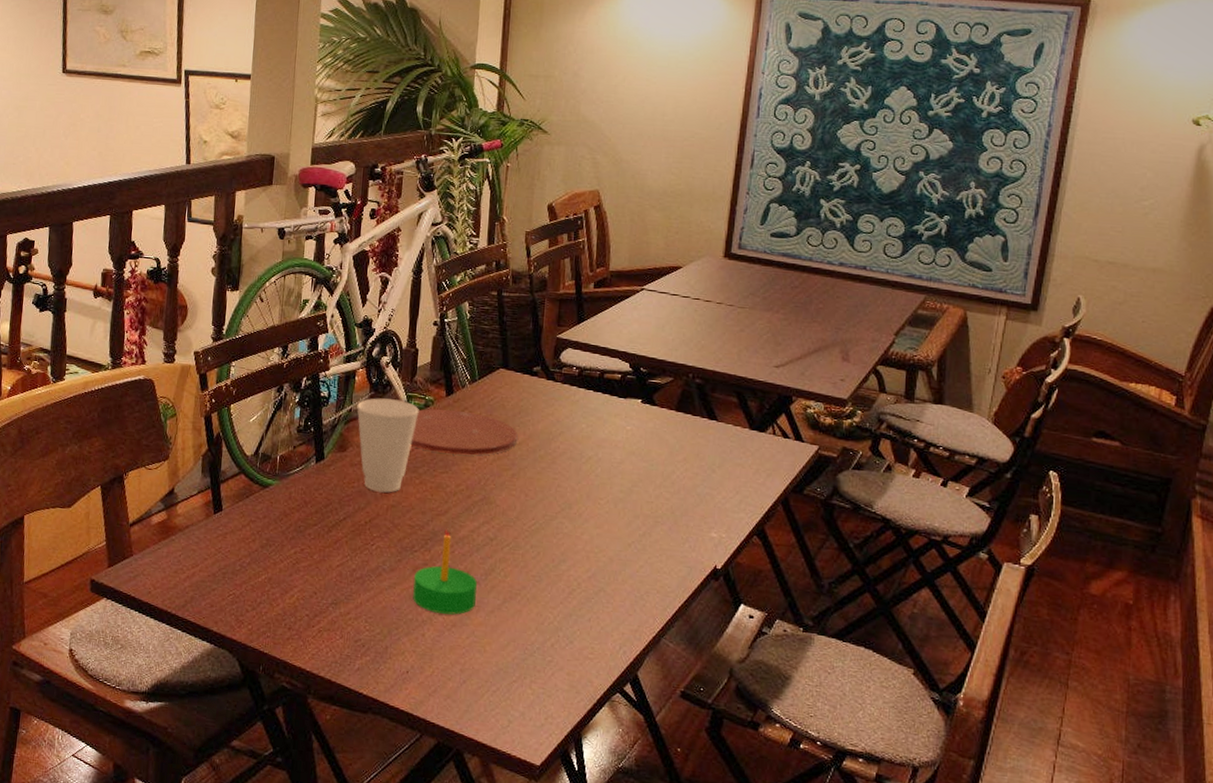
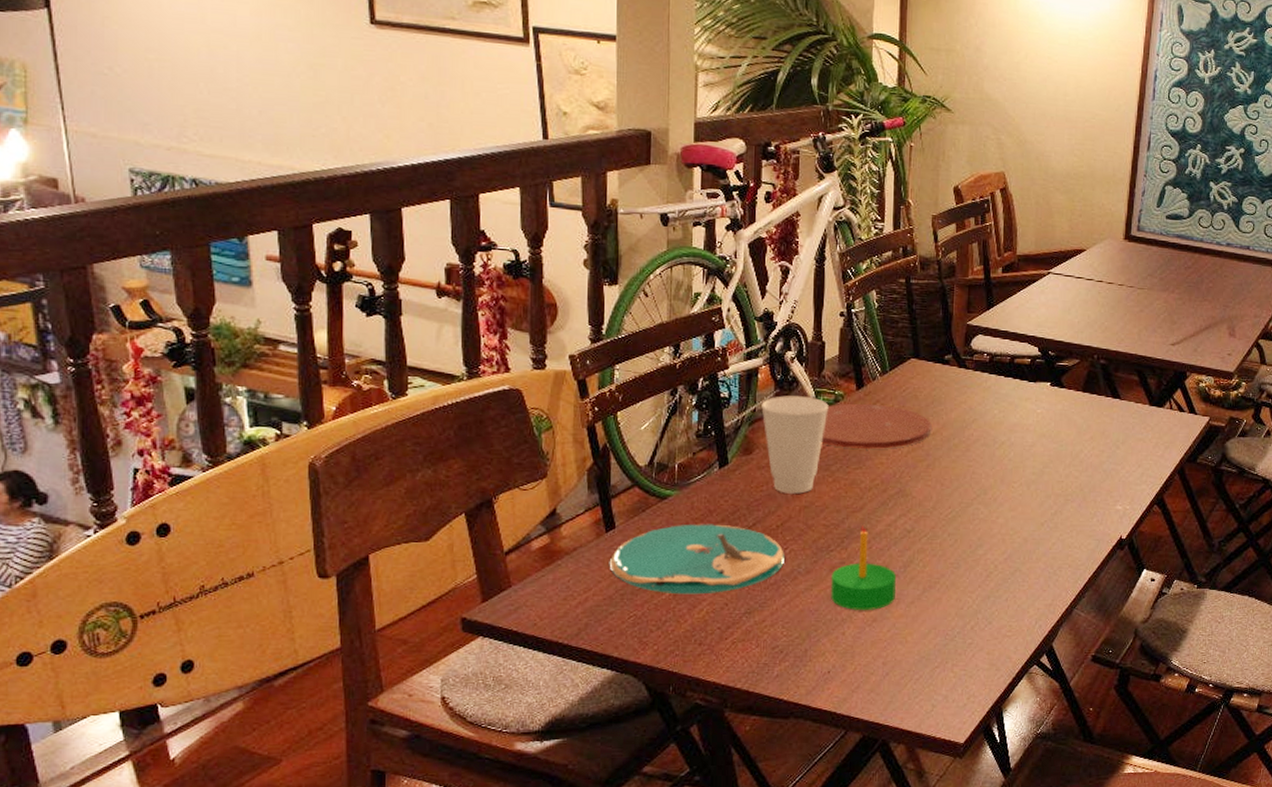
plate: none [215,512,372,581] -> present [609,524,786,595]

